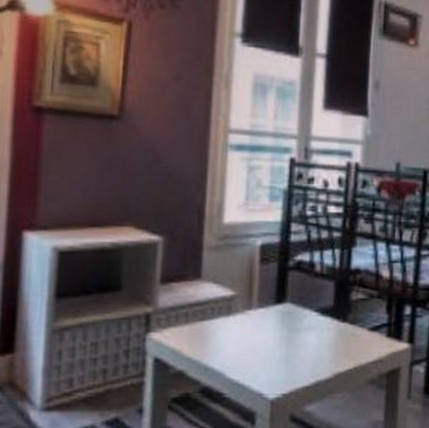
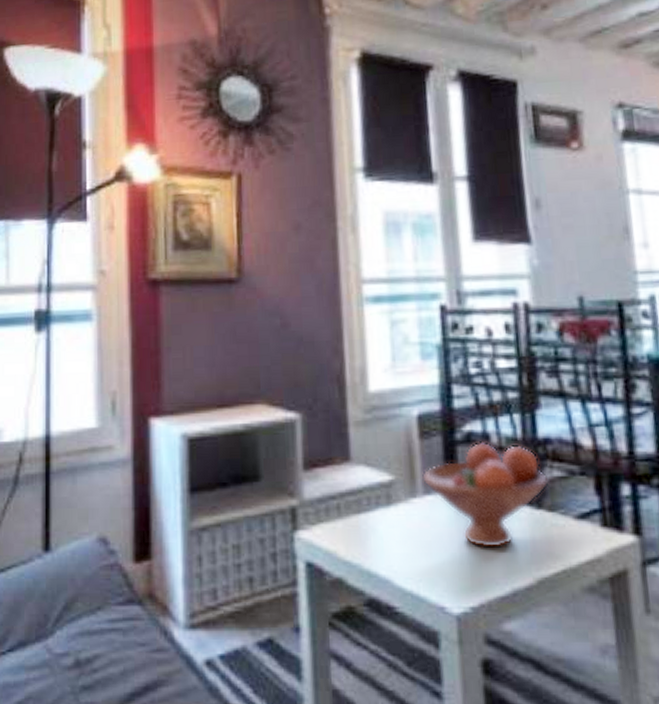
fruit bowl: none [258,269,354,351] -> present [422,441,549,549]

